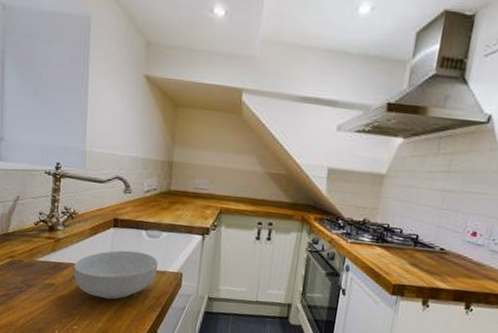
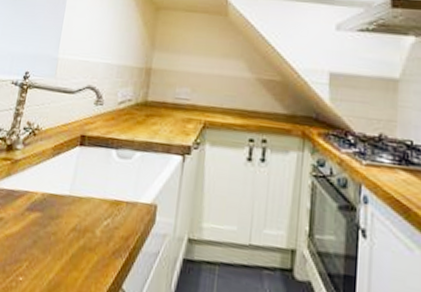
cereal bowl: present [73,250,158,300] -> none [27,174,128,241]

